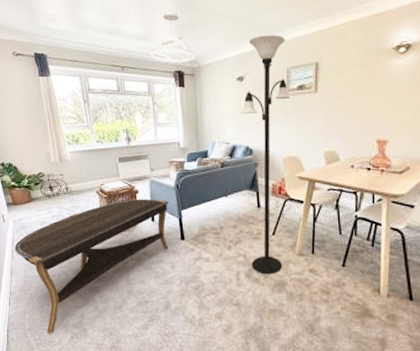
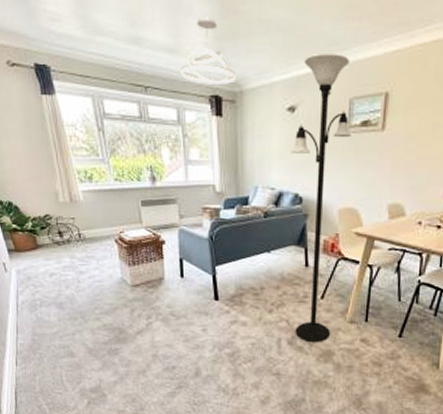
coffee table: present [14,198,169,335] -> none [19,250,202,399]

